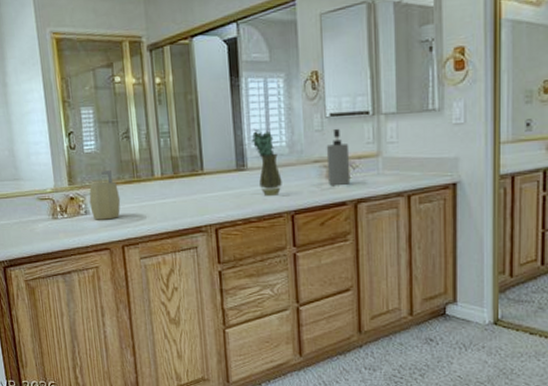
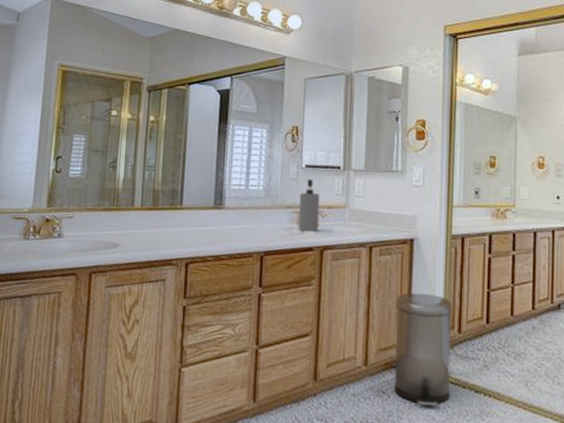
soap dispenser: present [89,170,121,220] -> none [64,196,97,245]
vase: present [251,128,282,196] -> none [231,171,256,236]
pedal bin: none [440,240,503,349] -> present [394,293,453,406]

